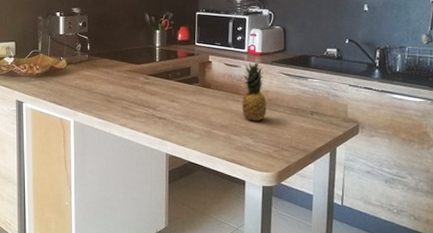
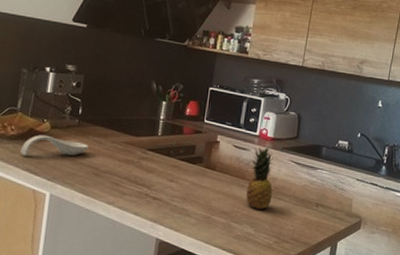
spoon rest: none [45,71,99,90] -> present [19,135,89,156]

